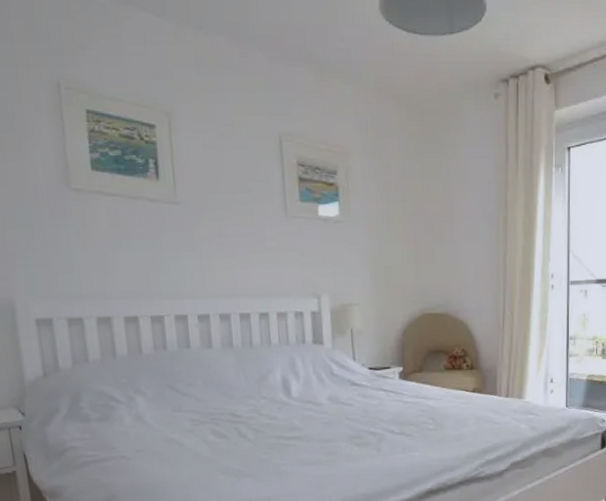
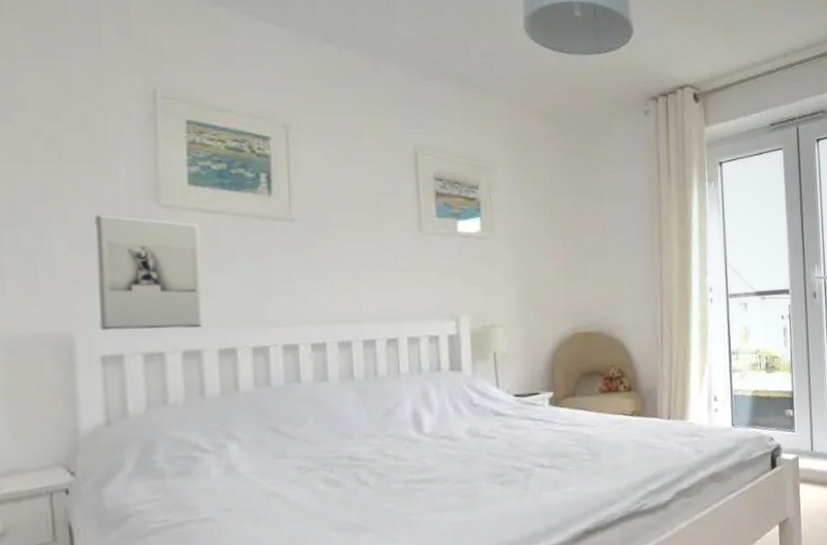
wall sculpture: none [21,196,110,298] -> present [94,214,202,331]

